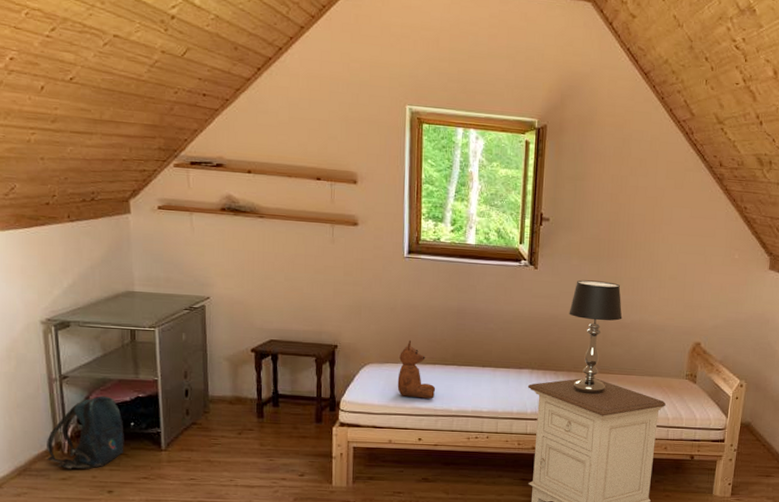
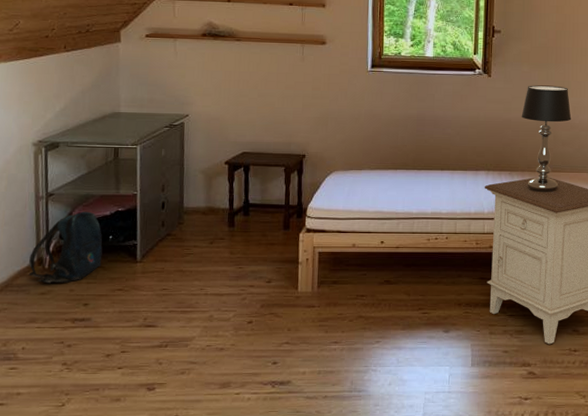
teddy bear: present [397,340,436,399] -> none [361,147,397,203]

